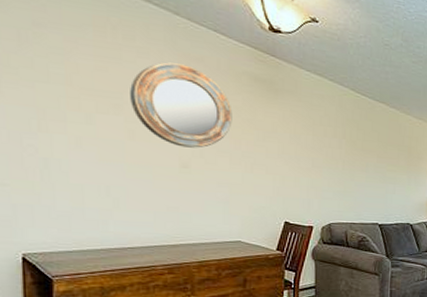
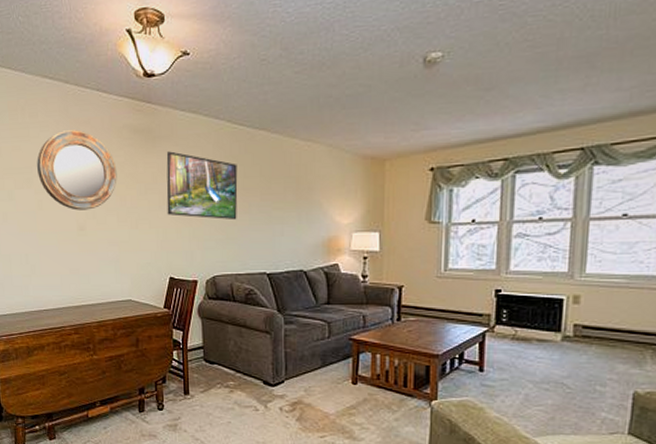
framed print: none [286,105,358,176] -> present [166,151,238,220]

